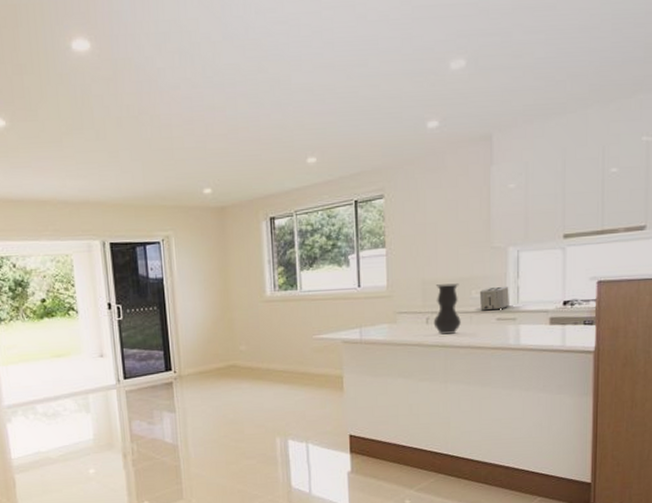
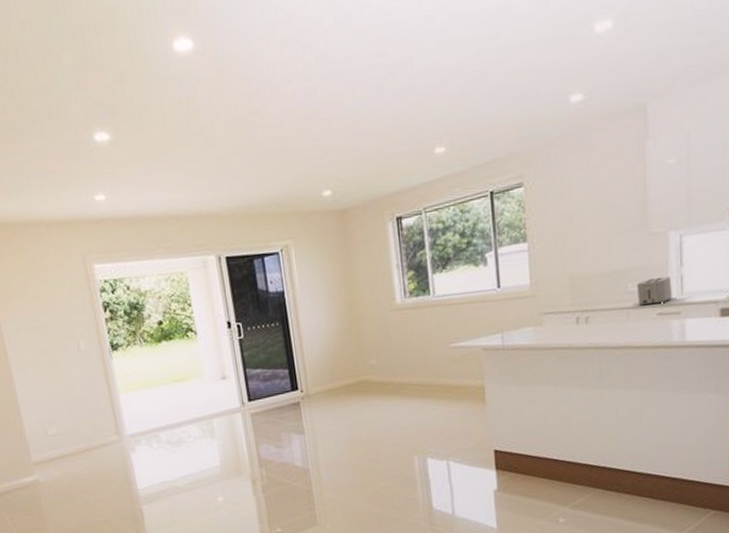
vase: present [433,283,461,335] -> none [584,276,616,335]

